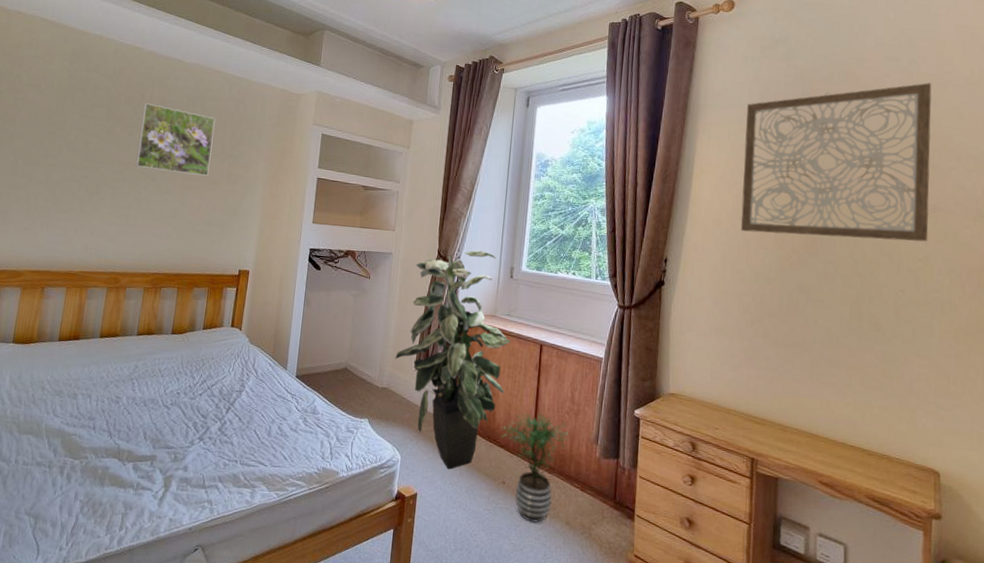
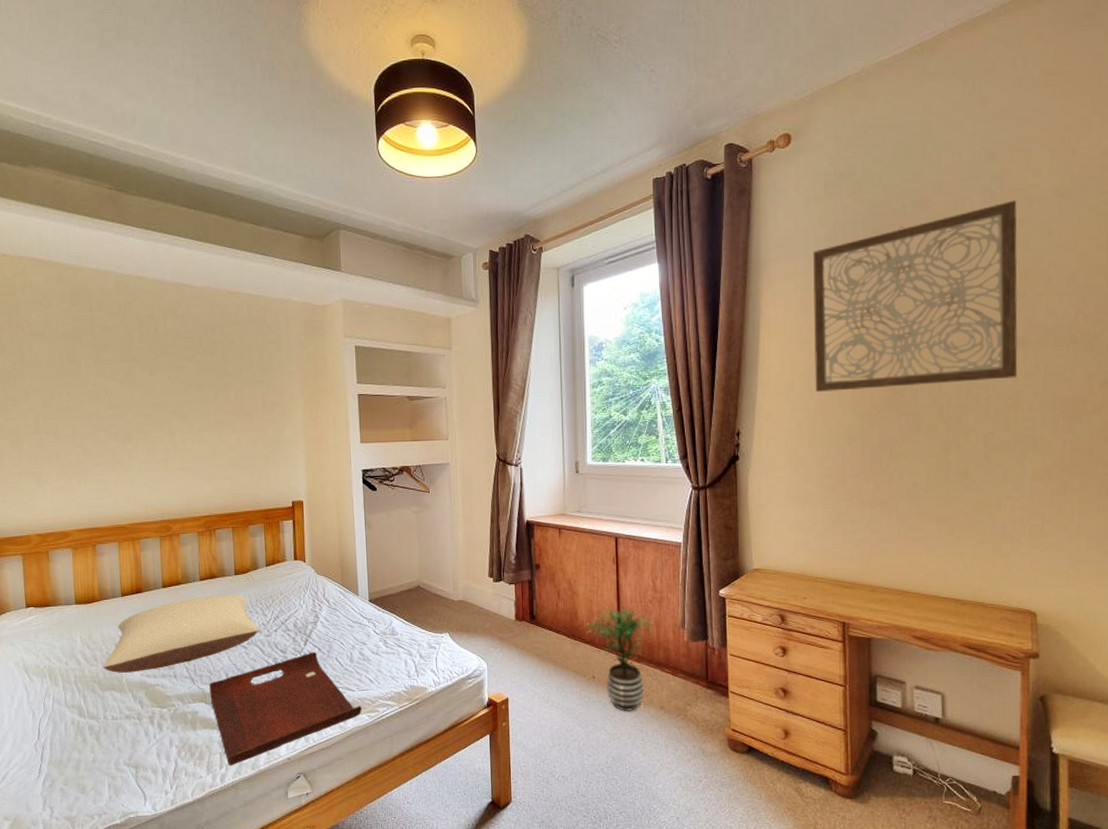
pillow: none [25,351,186,419] -> present [103,594,260,673]
serving tray: none [124,420,272,529] -> present [209,652,362,766]
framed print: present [135,102,215,177] -> none [159,336,242,409]
indoor plant: present [395,250,512,470] -> none [467,449,586,672]

